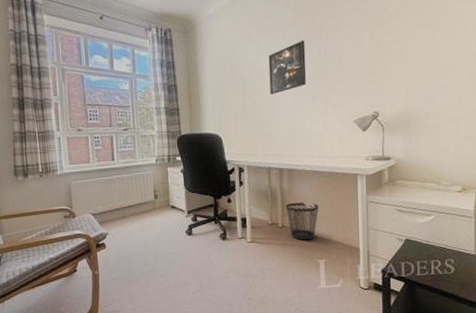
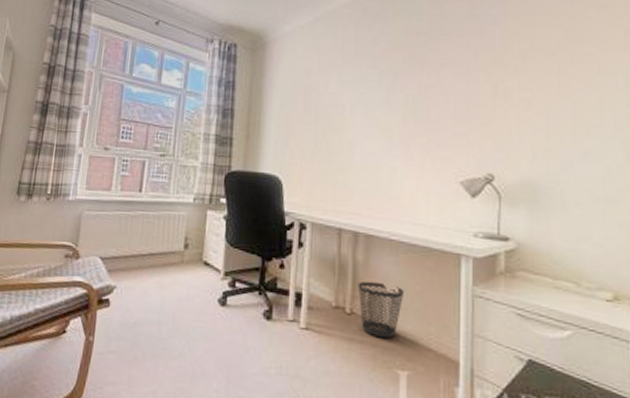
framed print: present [268,40,306,94] -> none [350,74,401,135]

